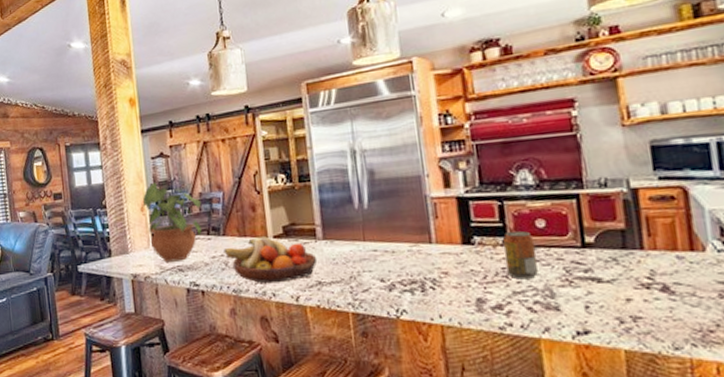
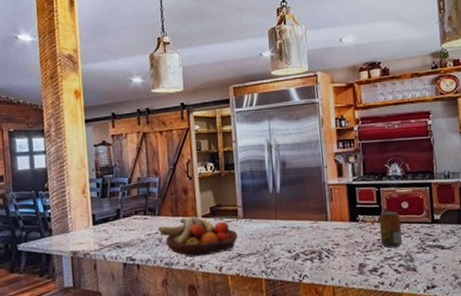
potted plant: present [142,182,202,262] -> none [84,167,140,240]

